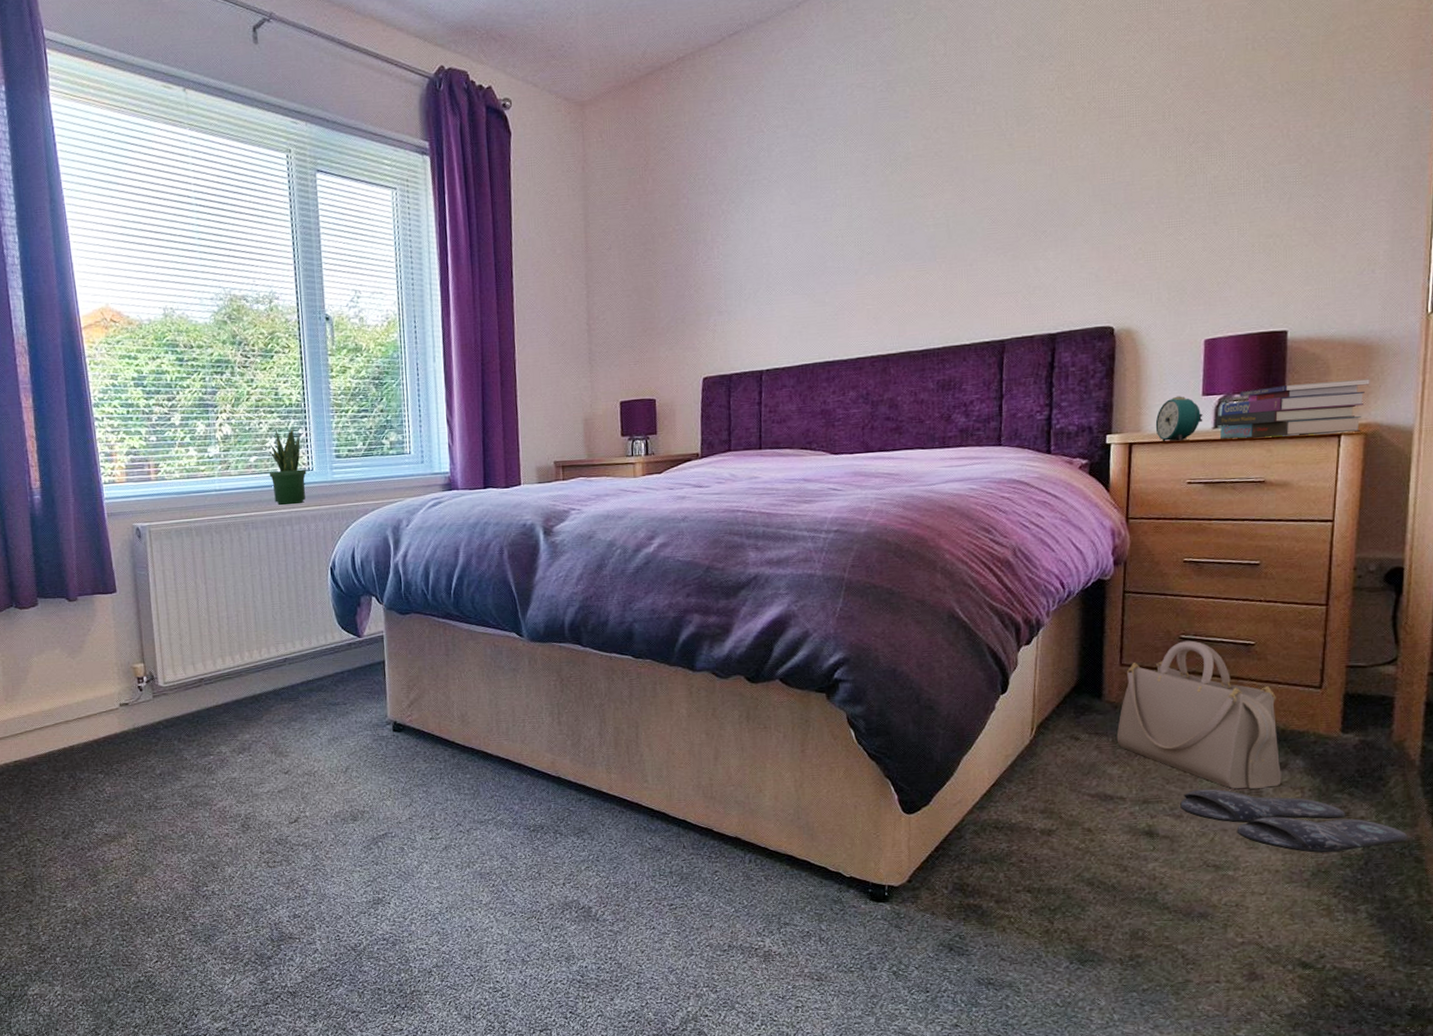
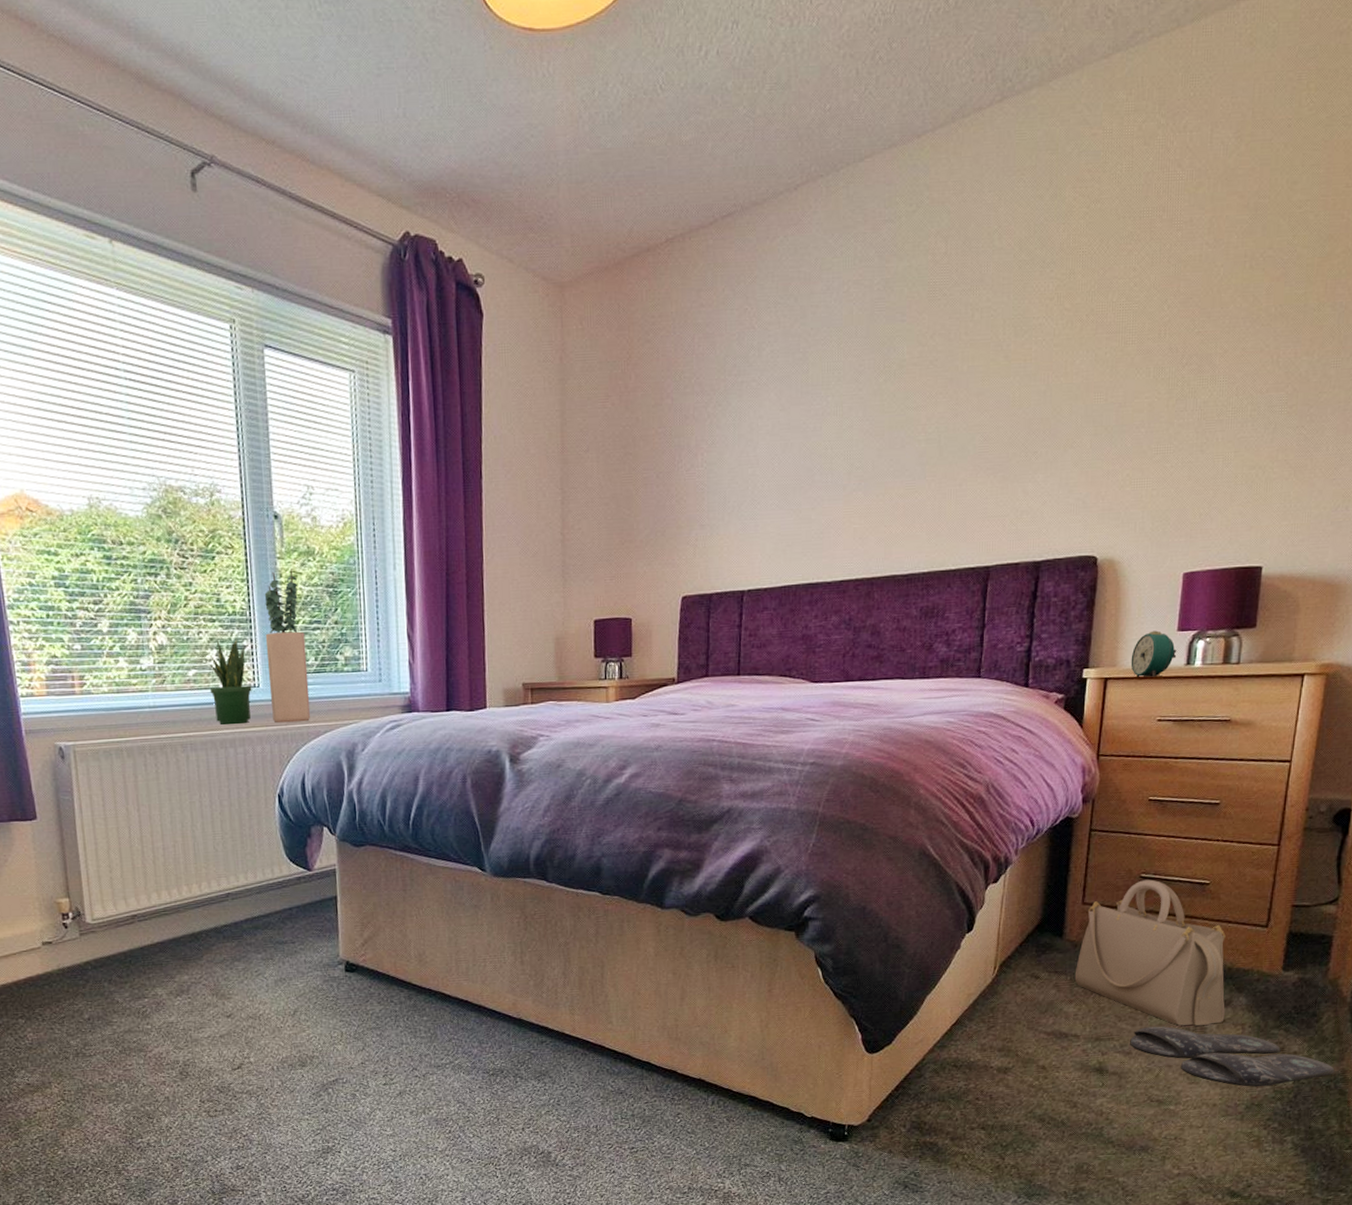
vase: none [317,364,360,503] -> present [264,568,311,724]
books: present [1215,379,1370,439] -> none [1188,618,1335,676]

